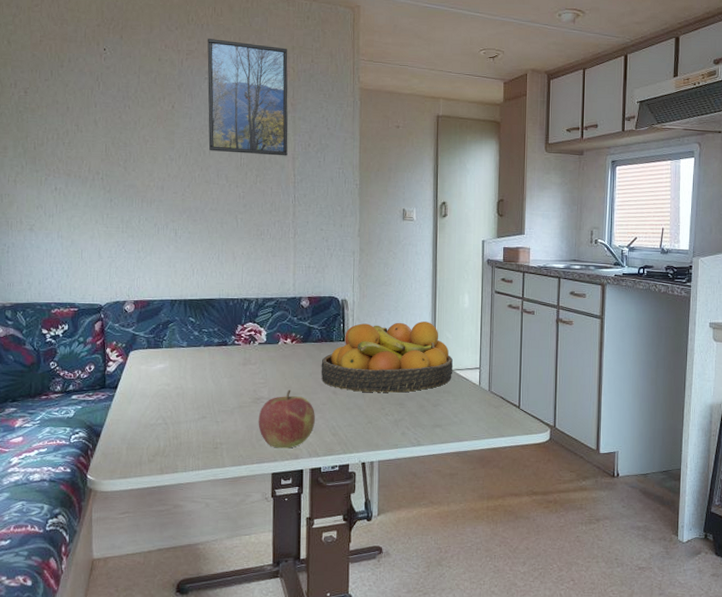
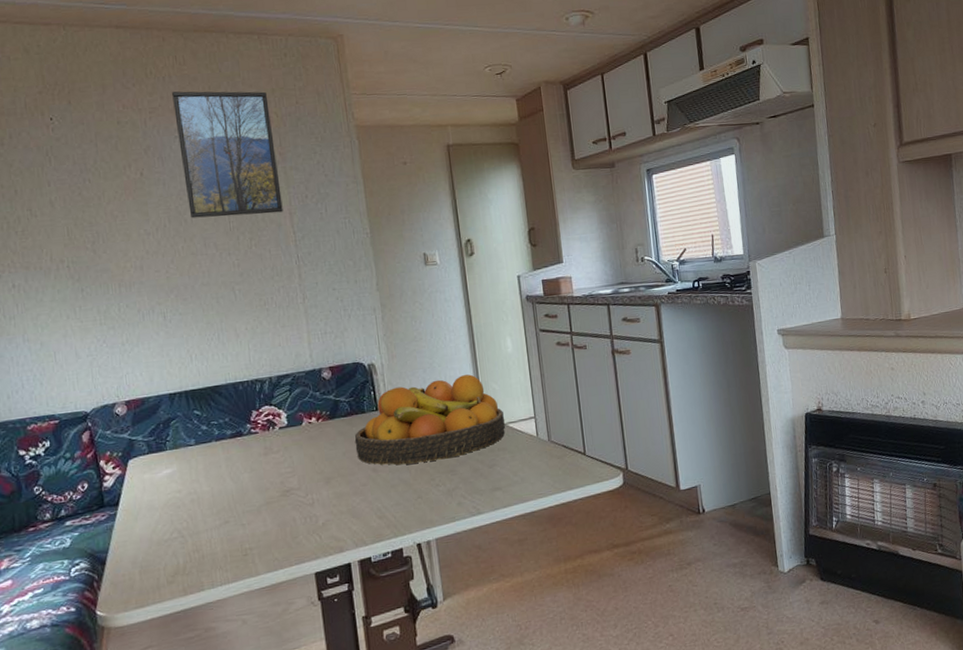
apple: present [258,389,315,449] -> none [290,474,357,544]

